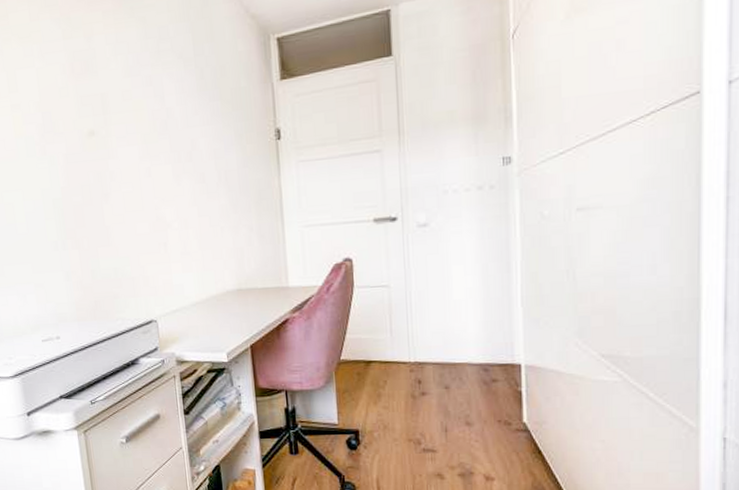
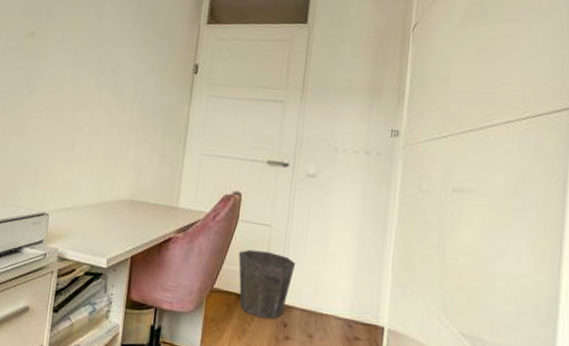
waste bin: none [361,313,420,380] -> present [238,249,295,319]

